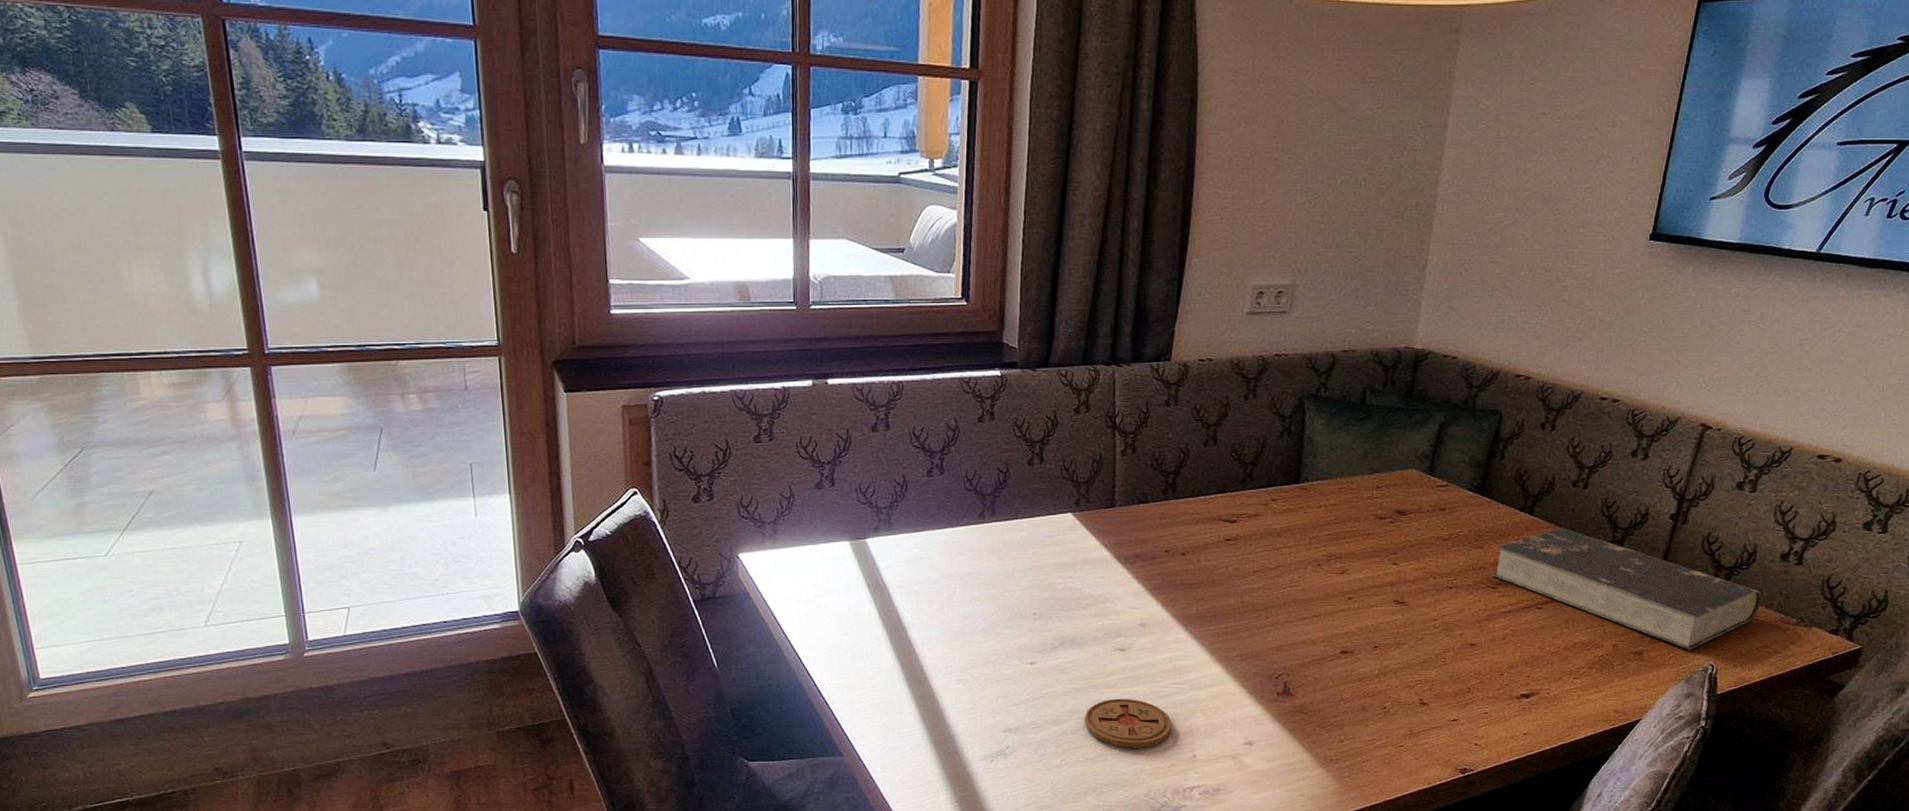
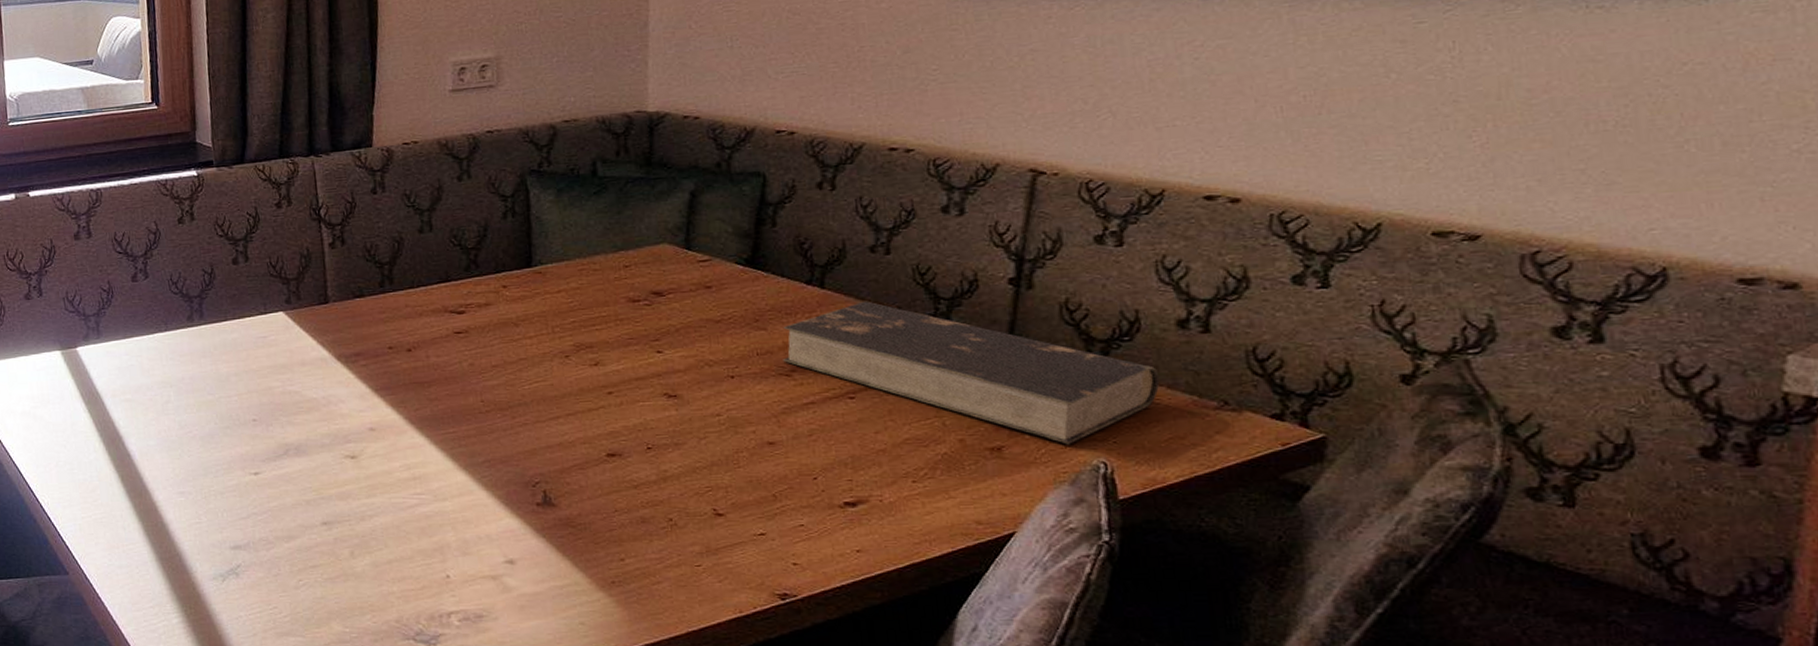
coaster: present [1085,698,1172,748] -> none [319,510,419,567]

